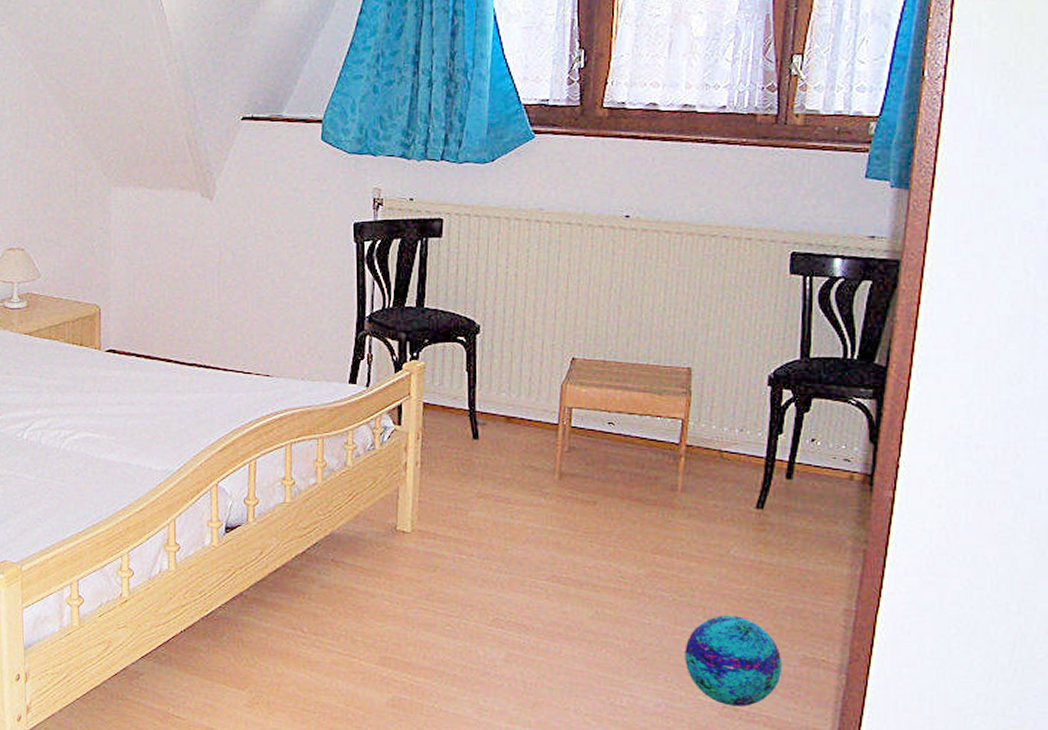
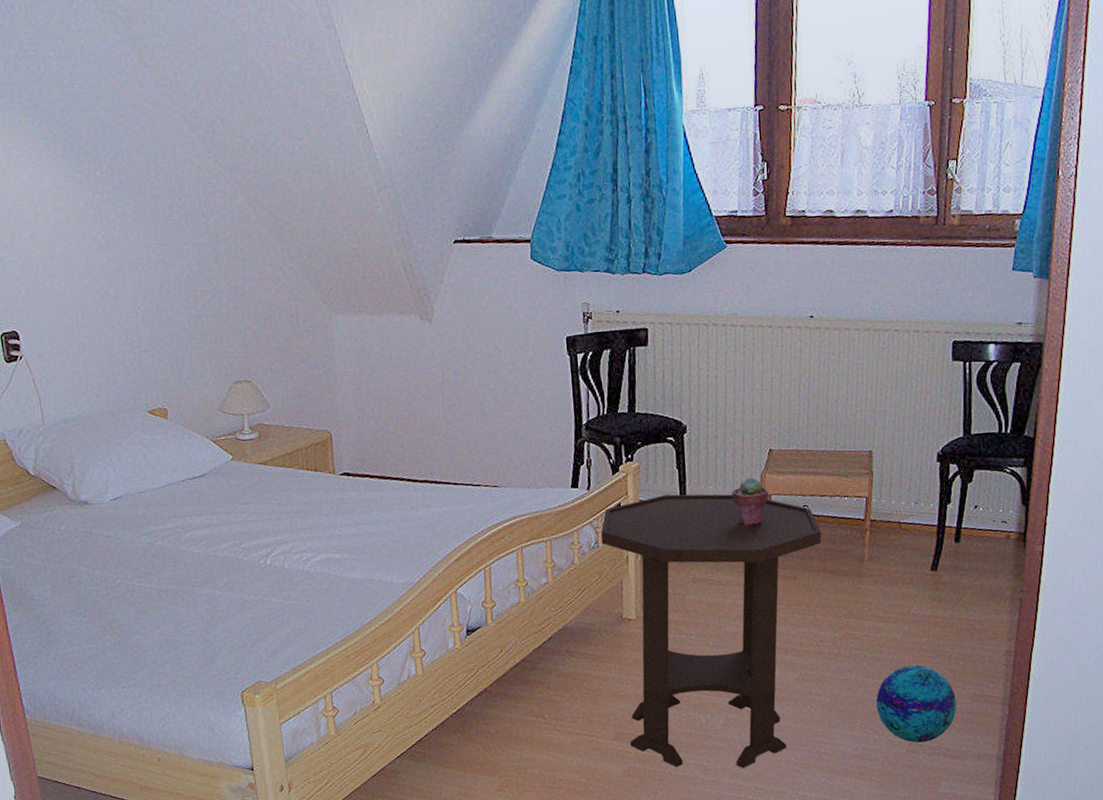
side table: none [378,399,628,714] -> present [601,494,822,769]
potted succulent: none [527,387,570,441] -> present [732,477,769,527]

